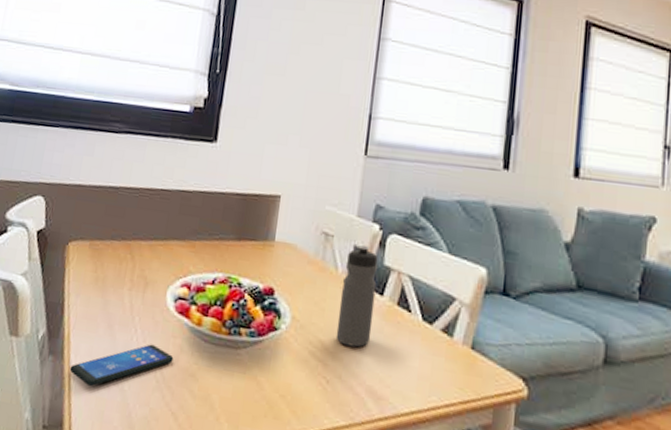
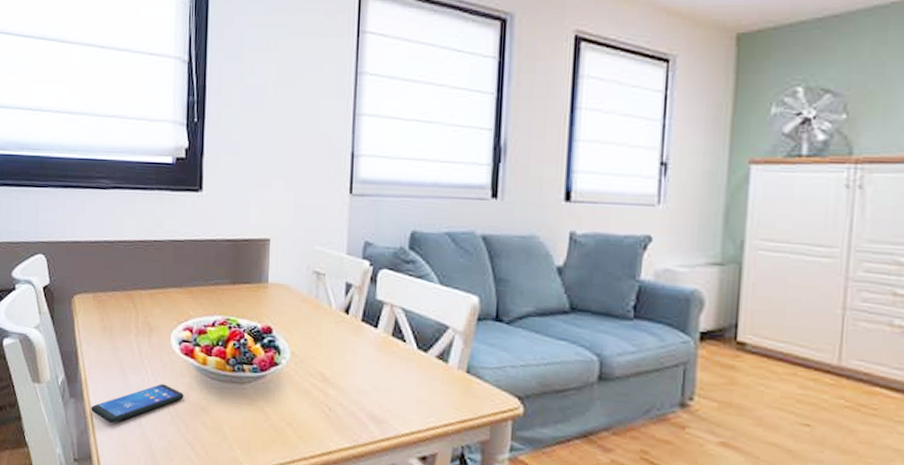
water bottle: present [336,245,378,348] -> none [334,281,371,377]

